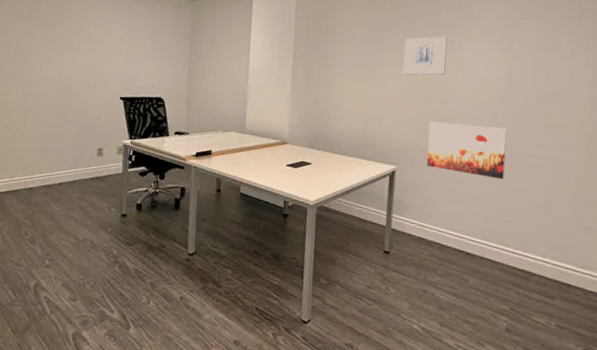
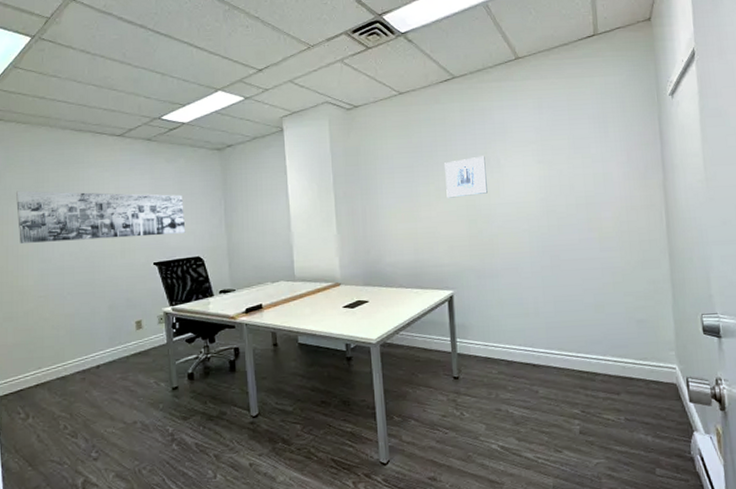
wall art: none [10,16,154,74] -> present [15,190,186,243]
wall art: present [427,122,507,180] -> none [479,237,557,288]

